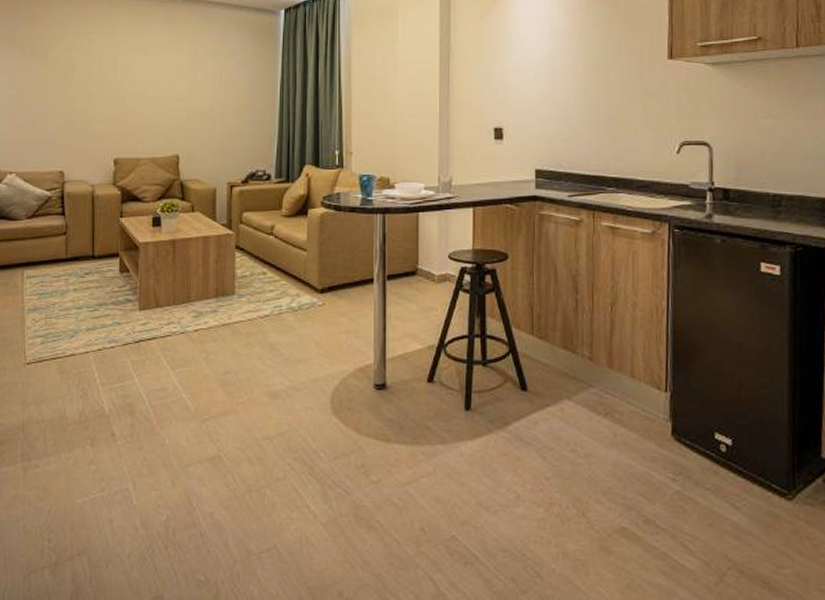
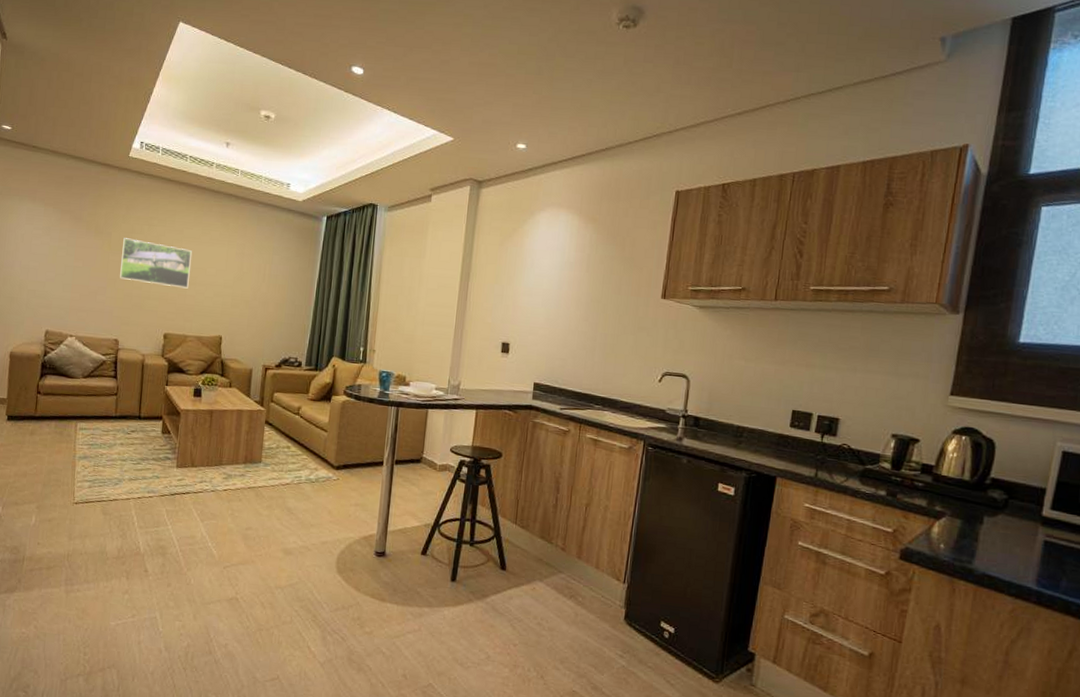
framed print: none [61,57,138,106] -> present [120,238,192,289]

